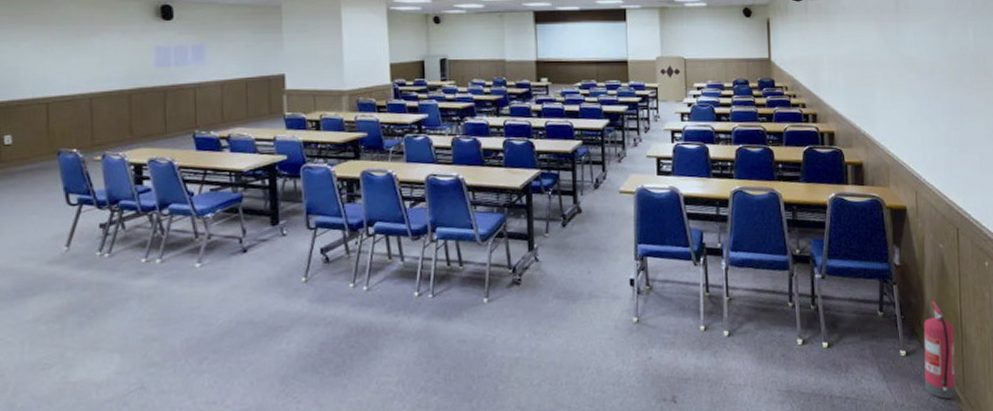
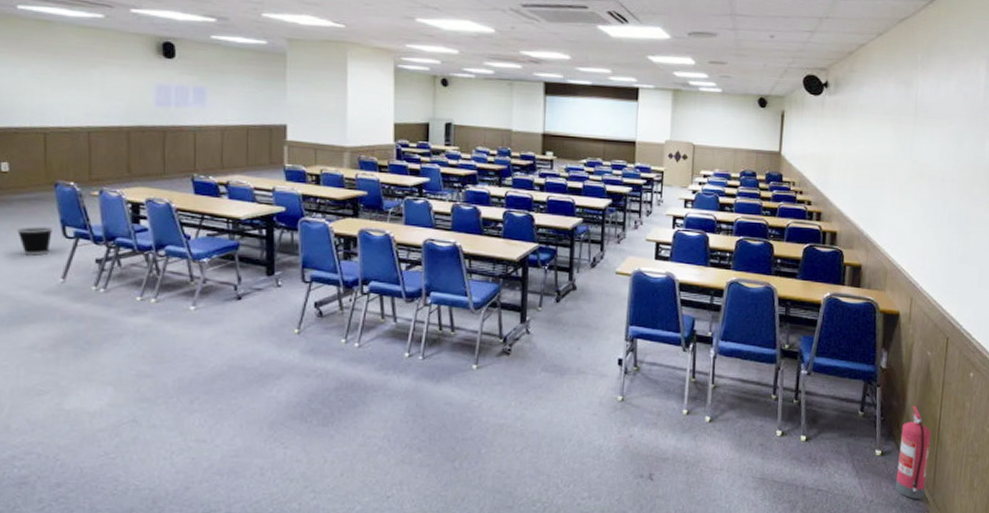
wastebasket: none [21,196,56,226] -> present [17,226,52,255]

